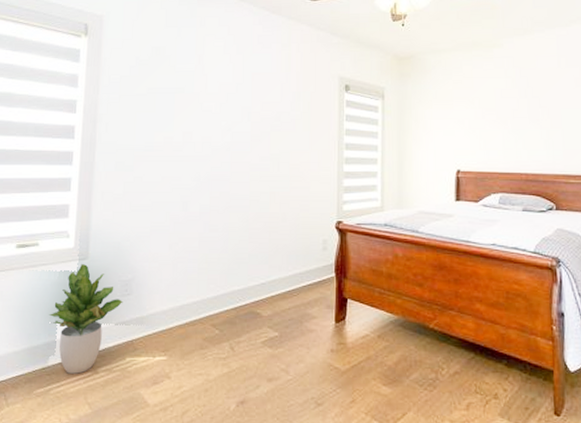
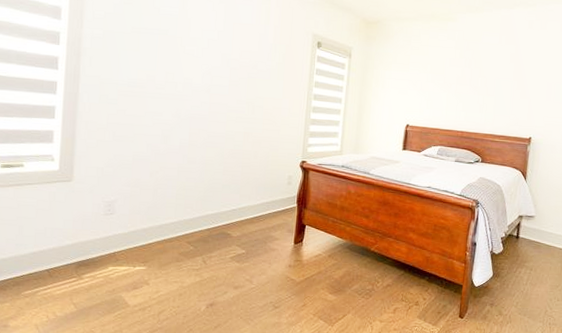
potted plant: present [49,264,123,374] -> none [35,185,106,279]

